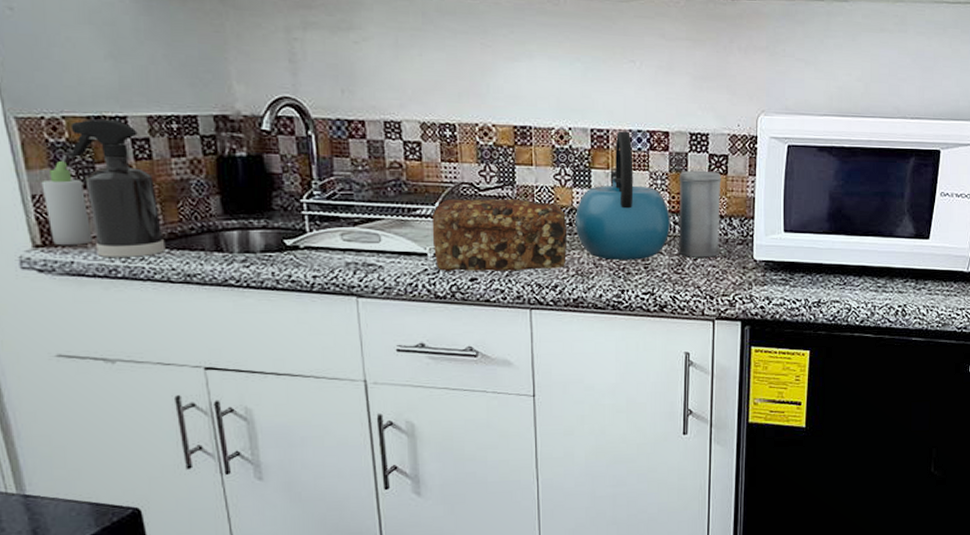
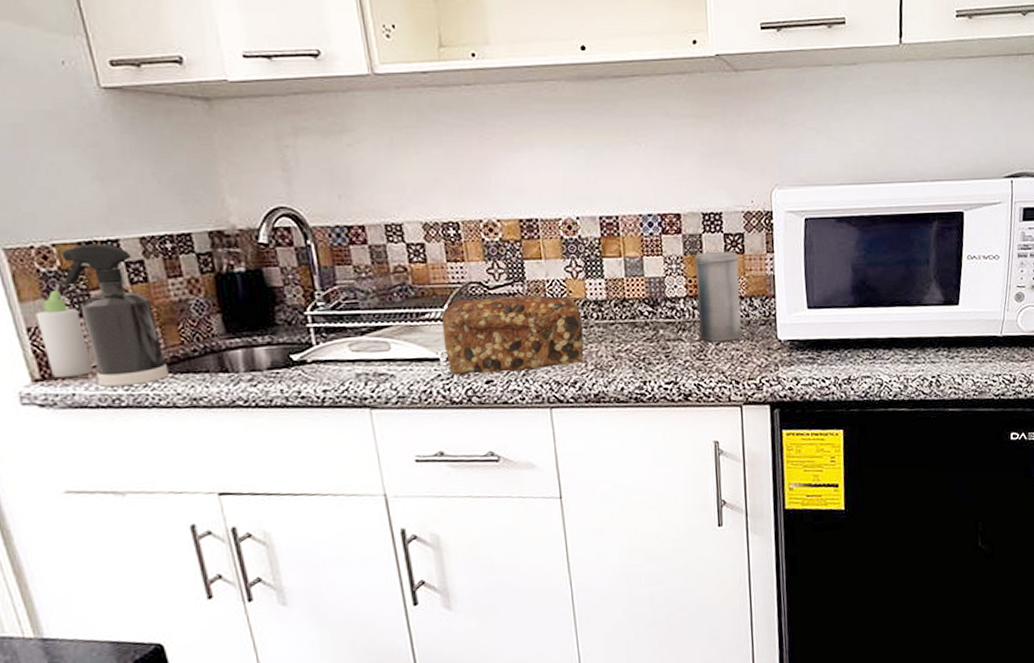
kettle: present [575,131,670,260] -> none [590,216,689,351]

